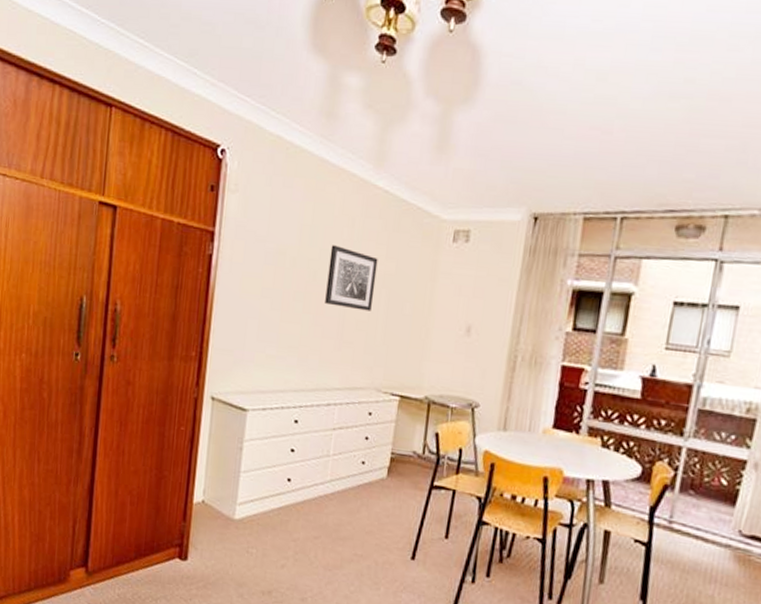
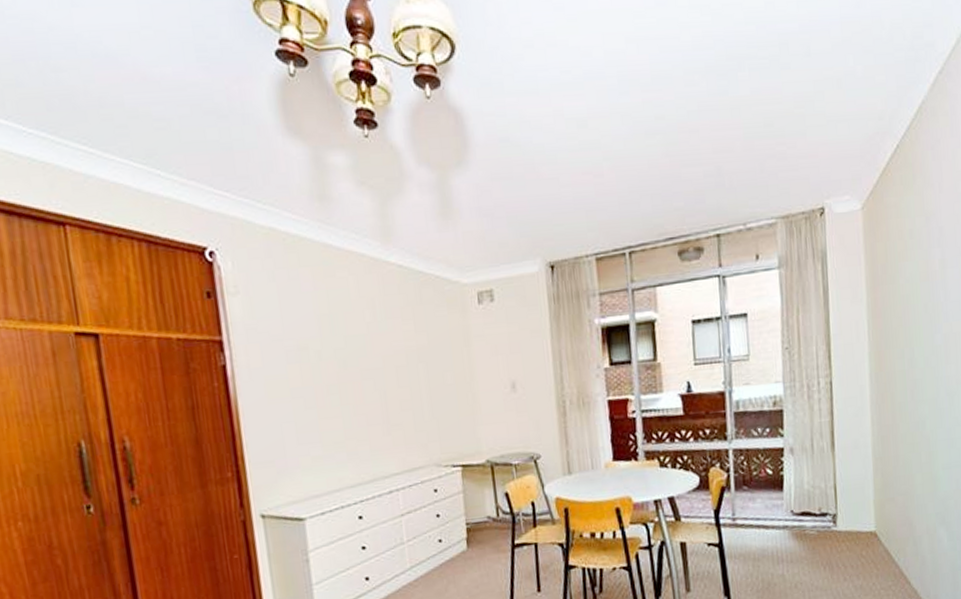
wall art: present [325,245,378,311] -> none [355,329,412,392]

